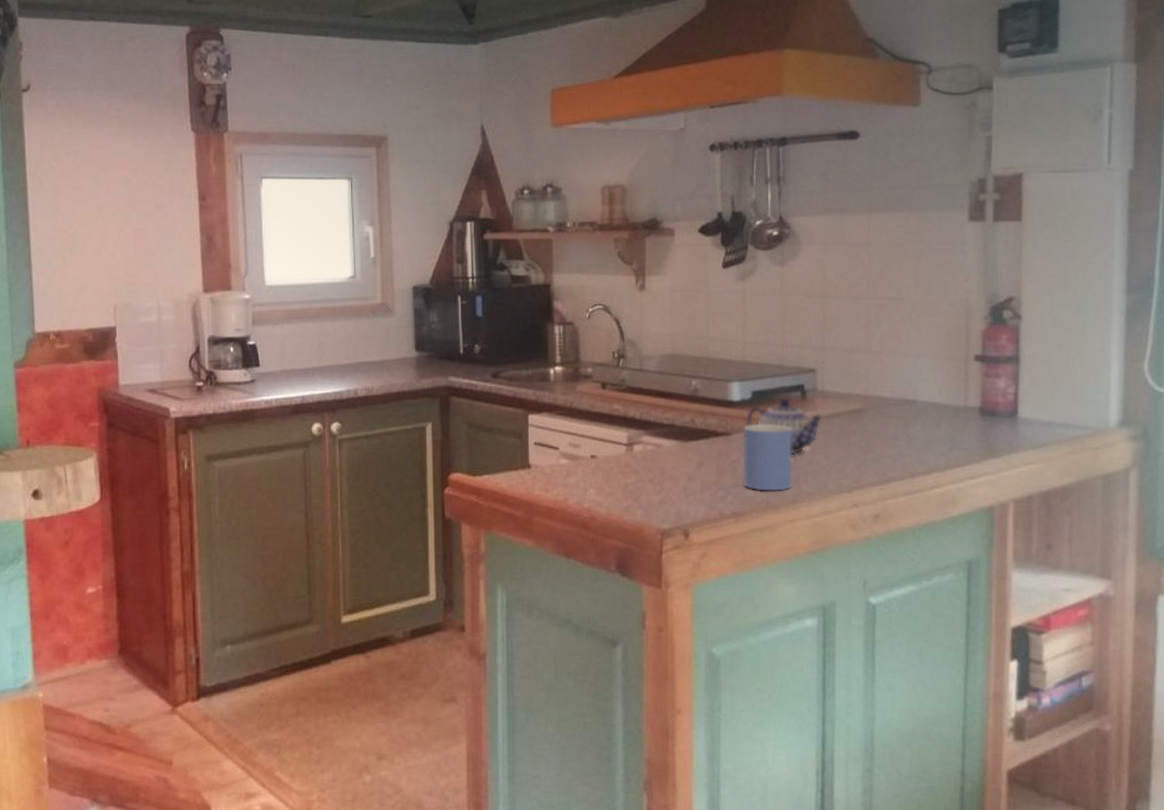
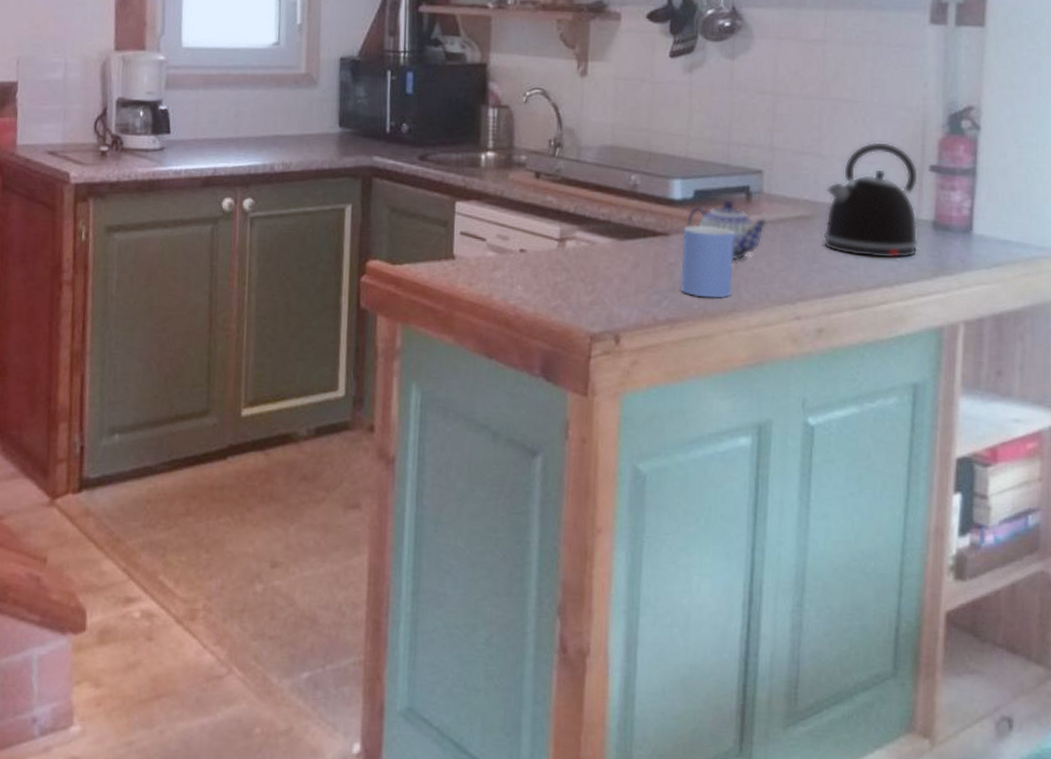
kettle: none [876,335,968,446] -> present [823,141,919,259]

